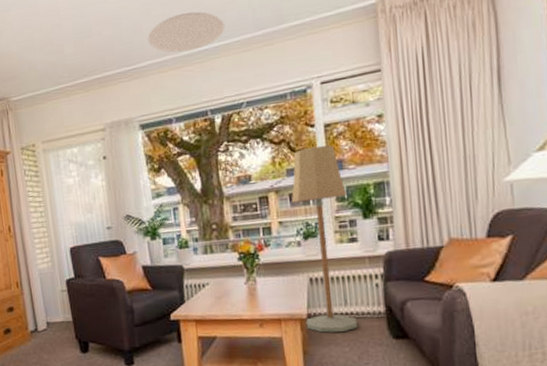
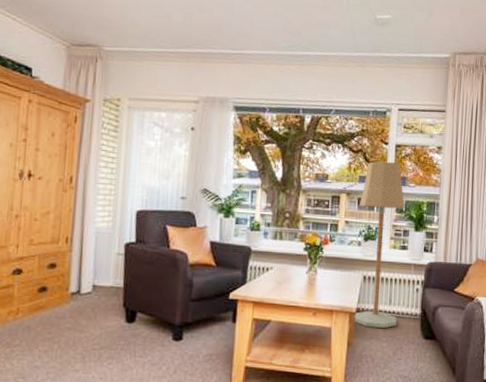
ceiling lamp: present [147,12,225,53] -> none [256,17,328,53]

